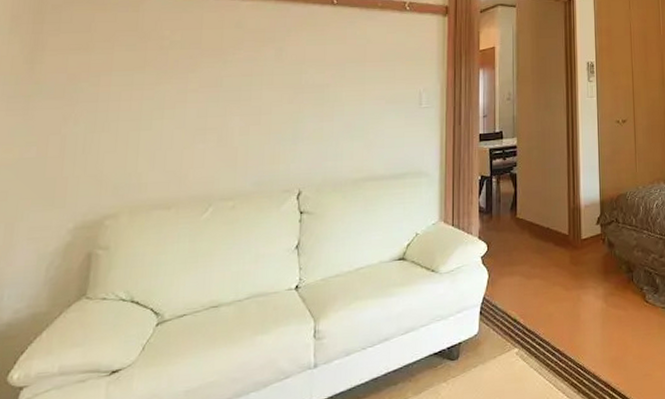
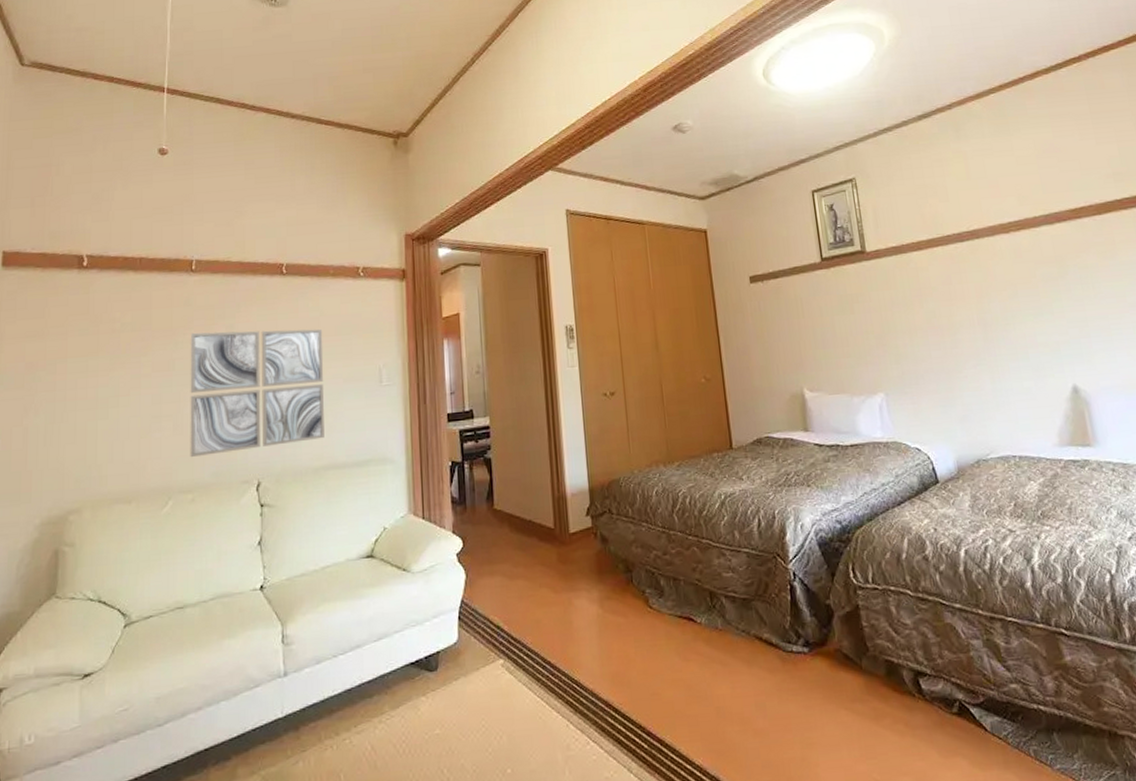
wall art: none [233,53,369,168] -> present [190,329,325,458]

